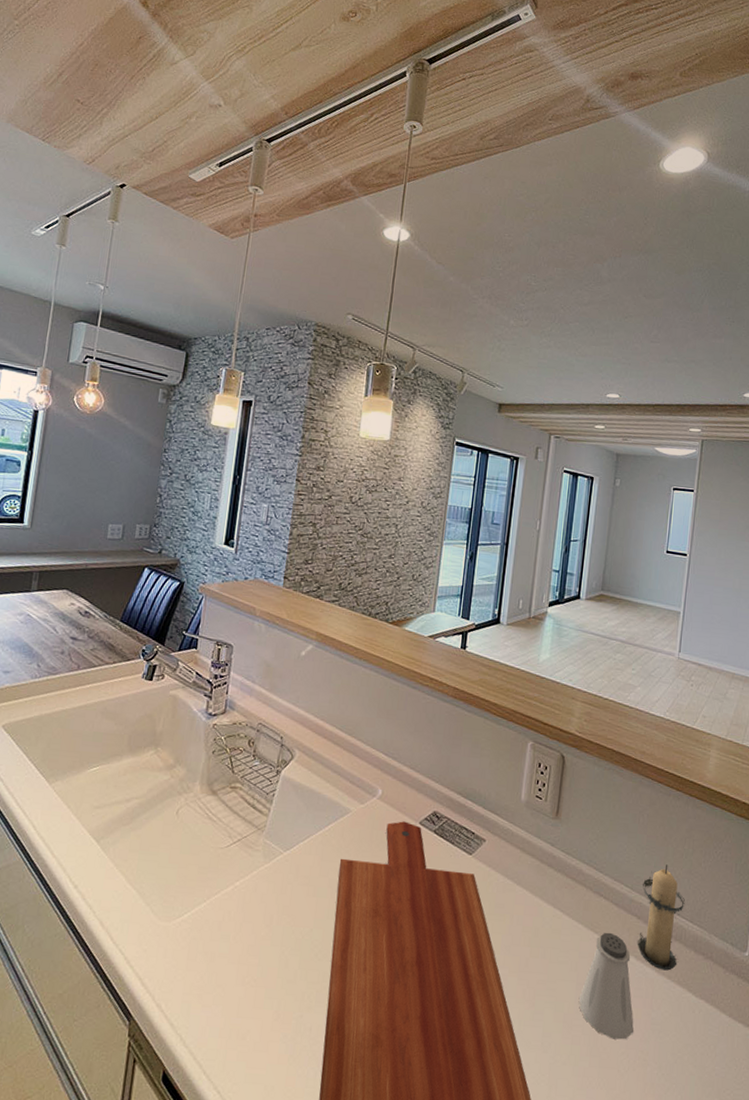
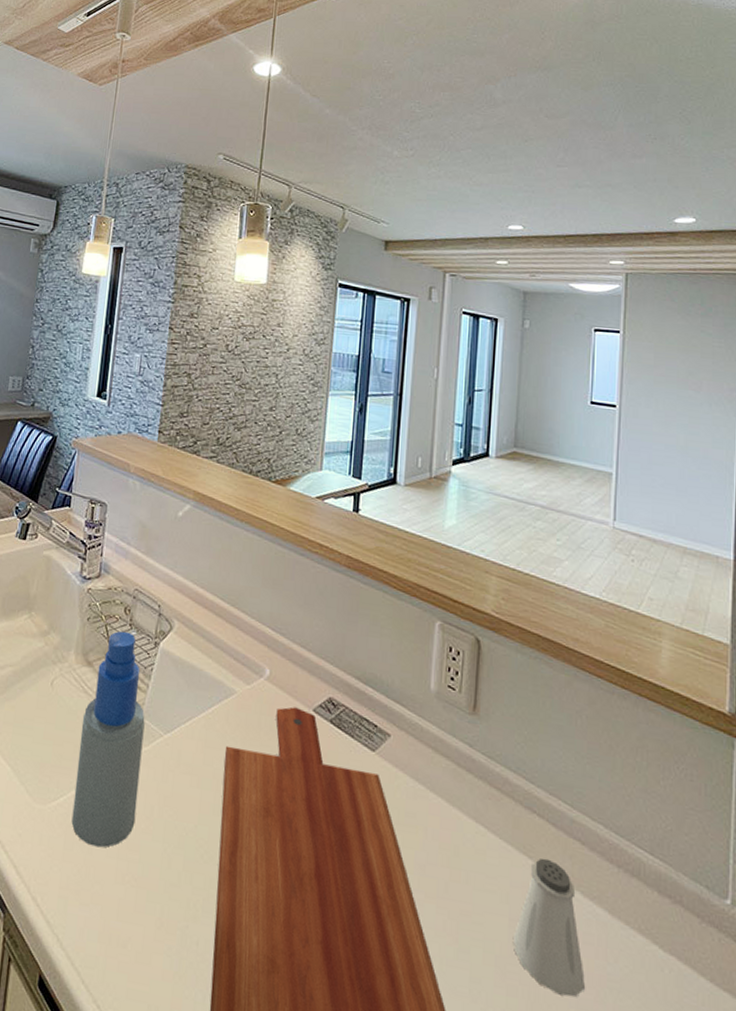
spray bottle: none [195,761,267,956] -> present [71,631,145,848]
candle: present [637,864,686,971] -> none [582,779,643,914]

